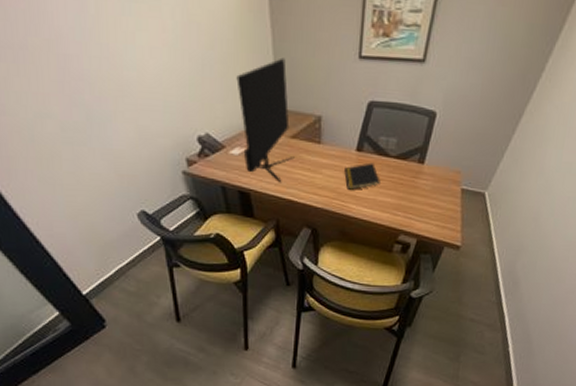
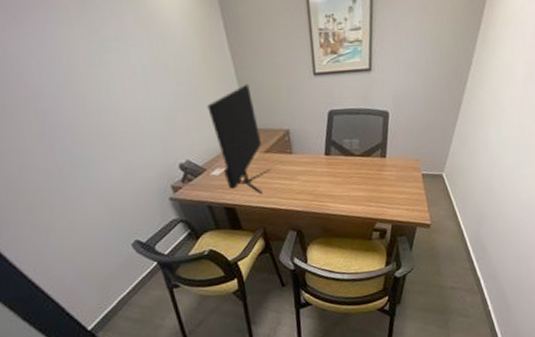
notepad: present [344,162,380,190] -> none [317,163,351,191]

